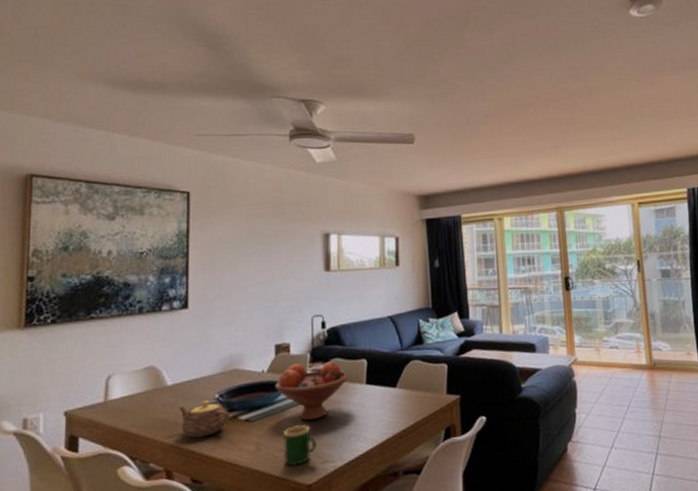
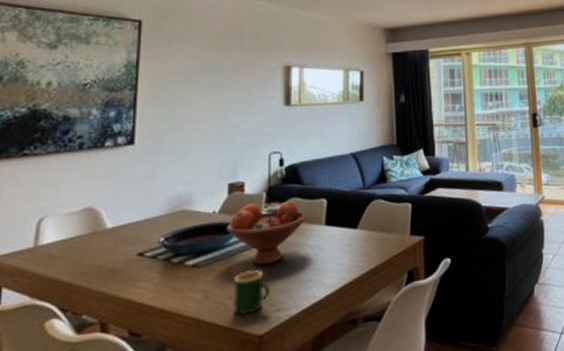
teapot: present [178,400,230,438] -> none [118,245,176,286]

